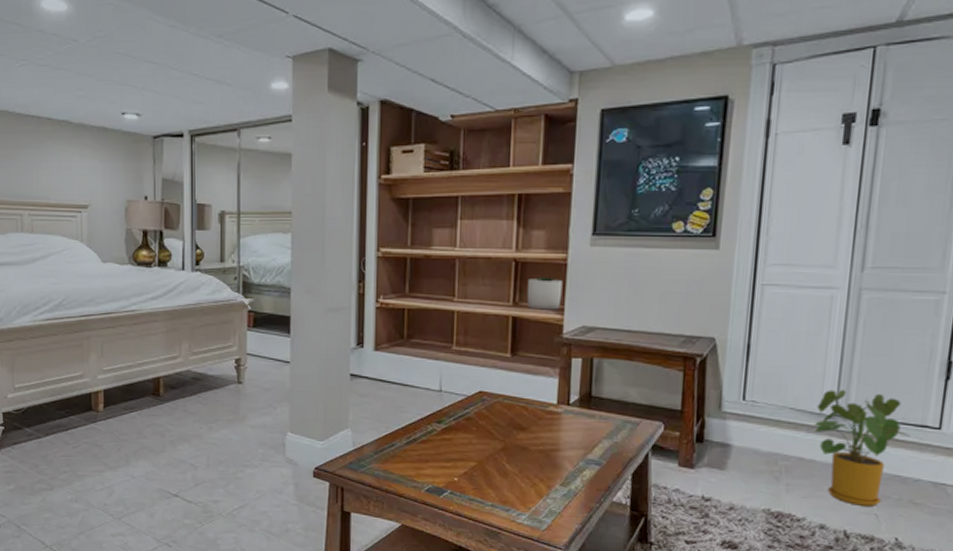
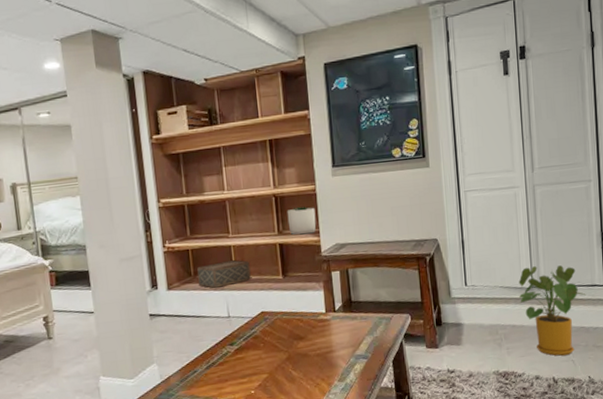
woven basket: none [411,327,474,357] -> present [197,259,251,289]

